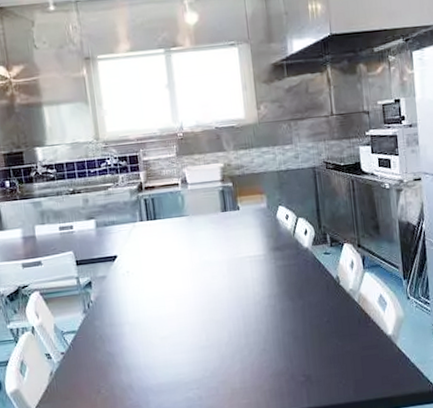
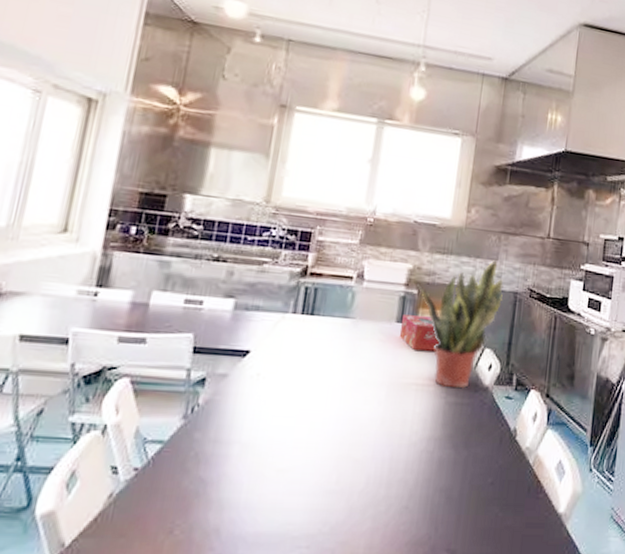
tissue box: none [225,202,260,231] -> present [400,314,439,351]
potted plant: none [231,143,304,255] -> present [417,259,504,389]

